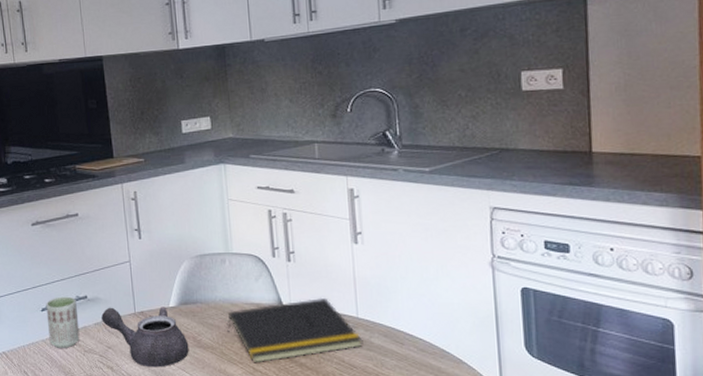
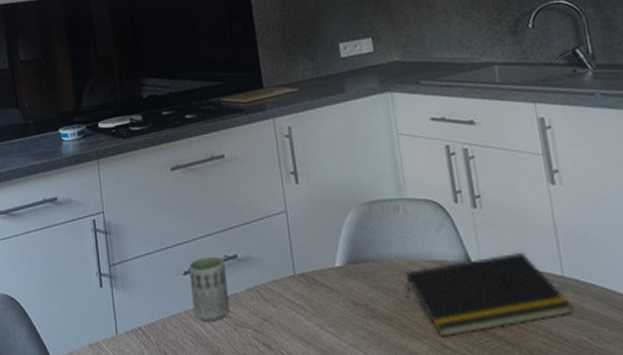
teapot: present [101,306,189,368] -> none [255,267,362,345]

